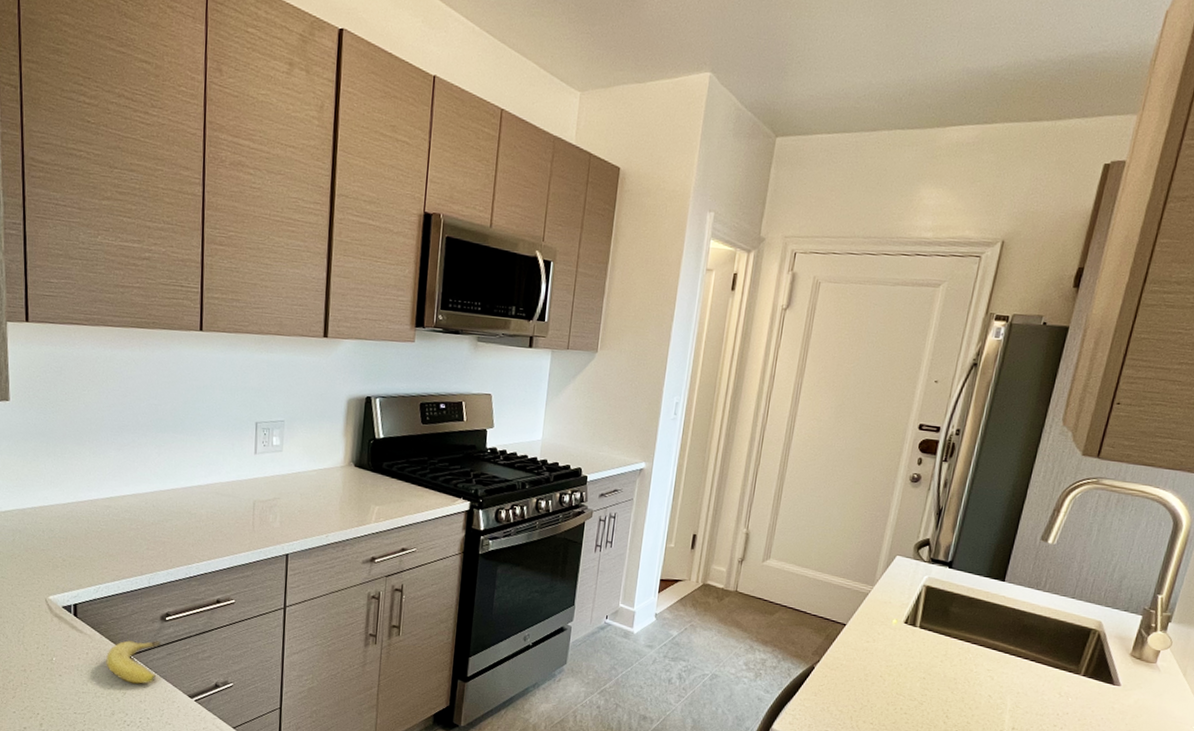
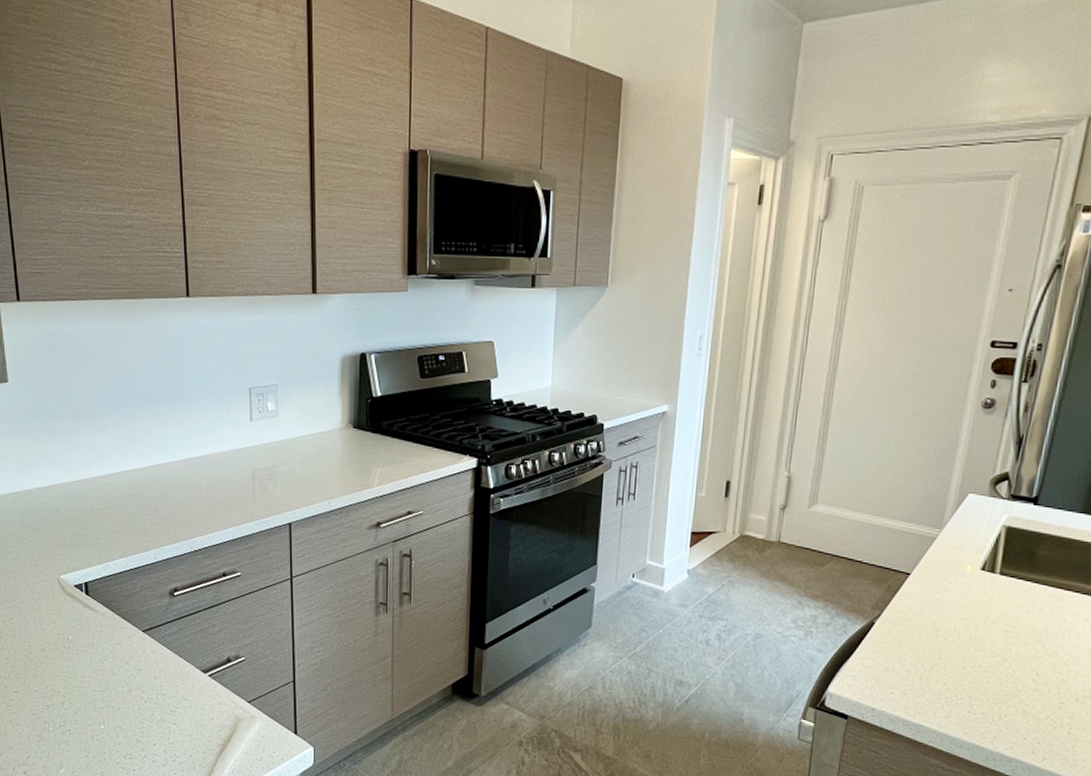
fruit: present [106,640,161,684] -> none [119,616,171,660]

